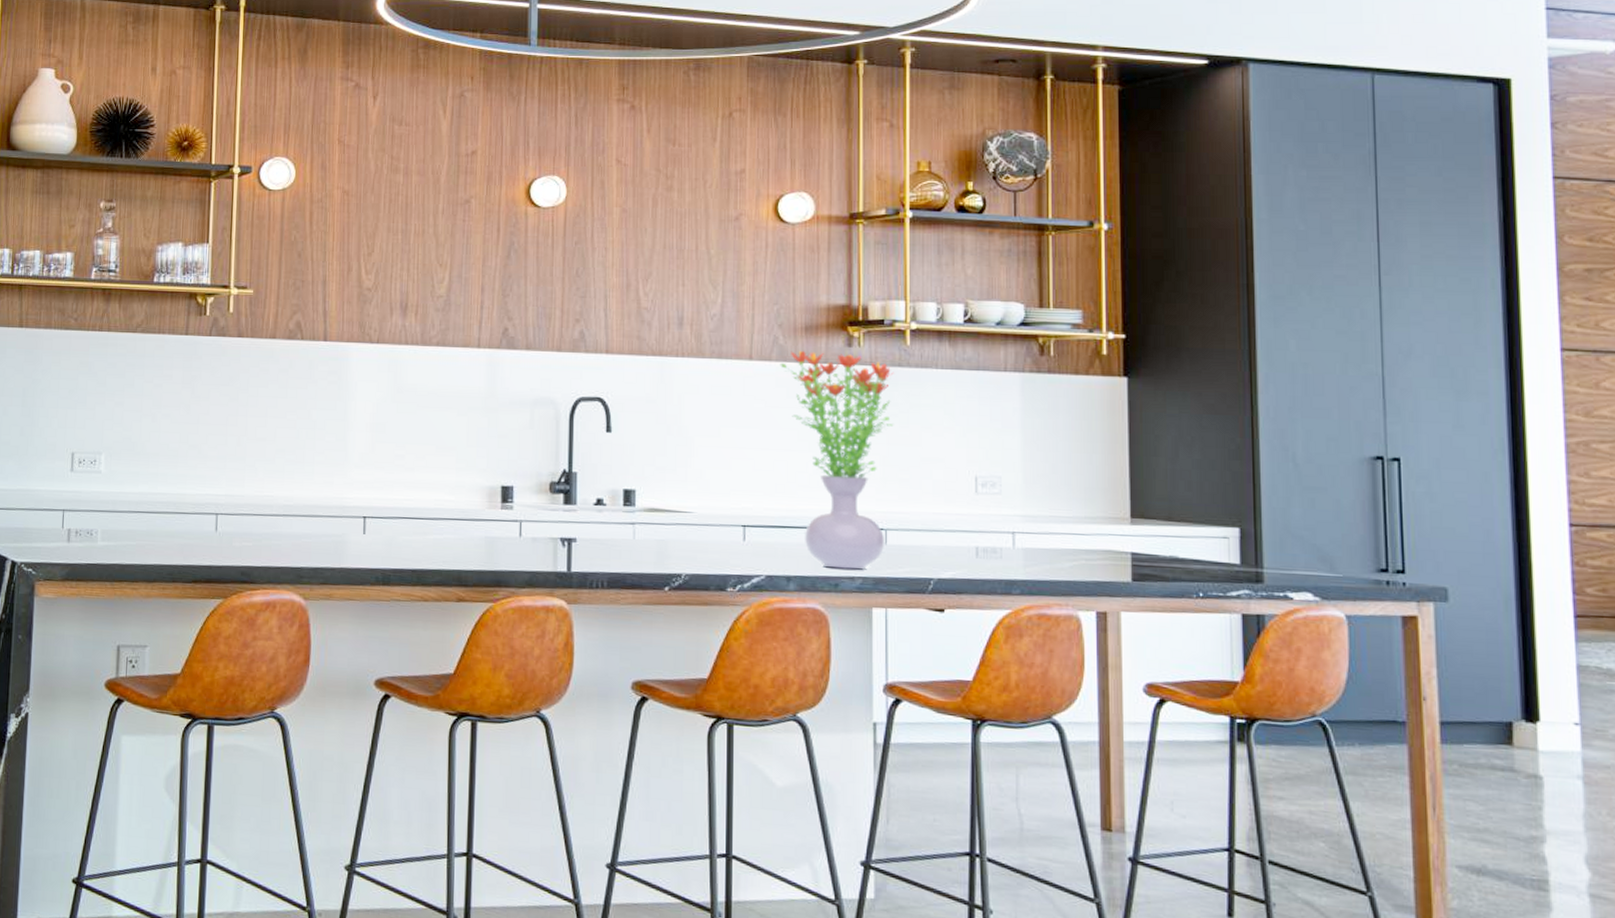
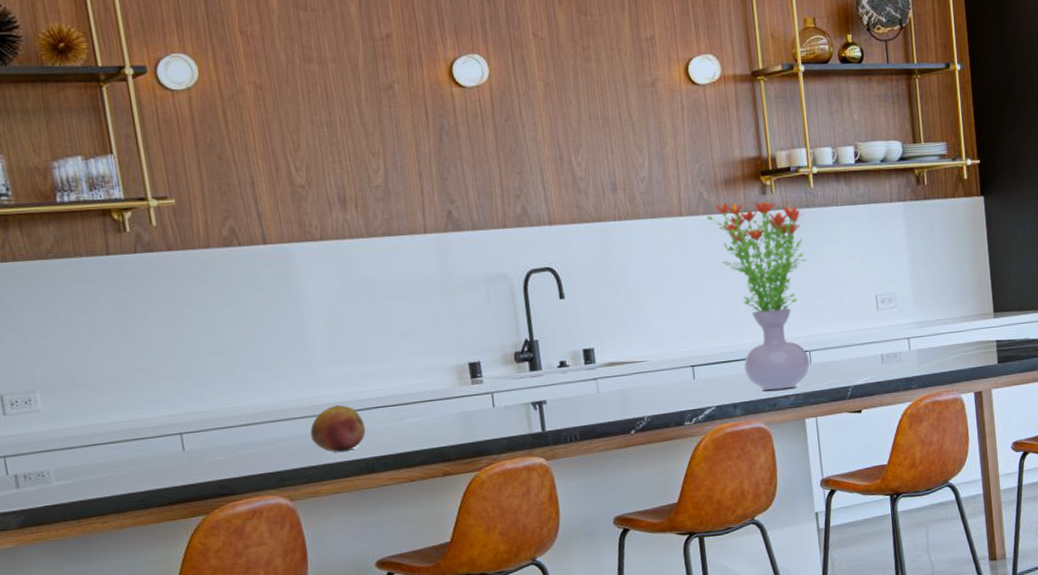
fruit: none [334,509,388,558] -> present [310,404,366,452]

